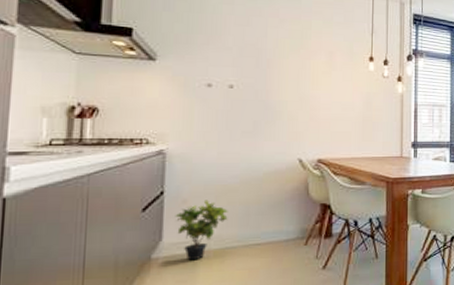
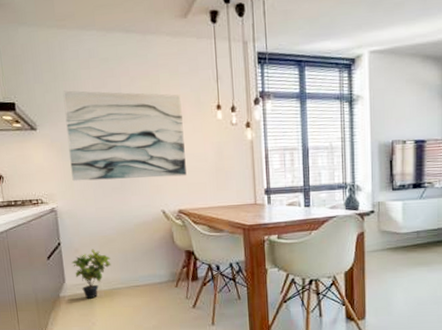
wall art: none [193,23,333,124] -> present [63,90,187,181]

